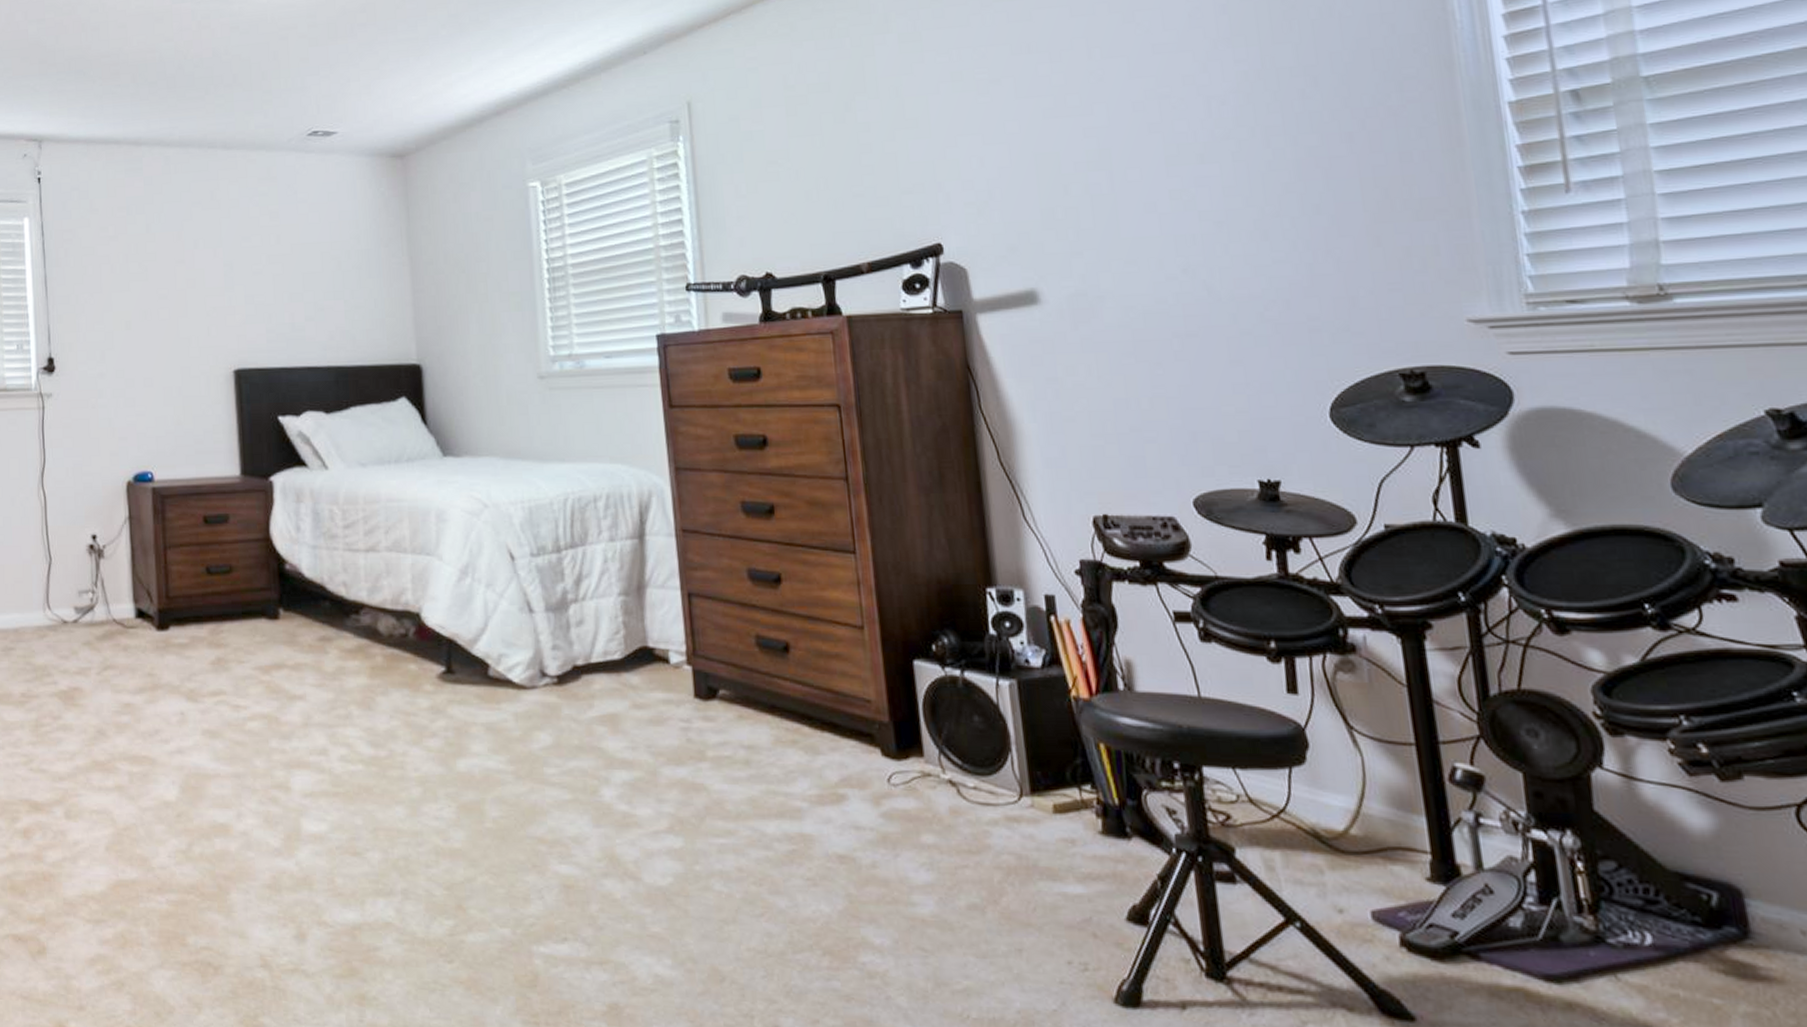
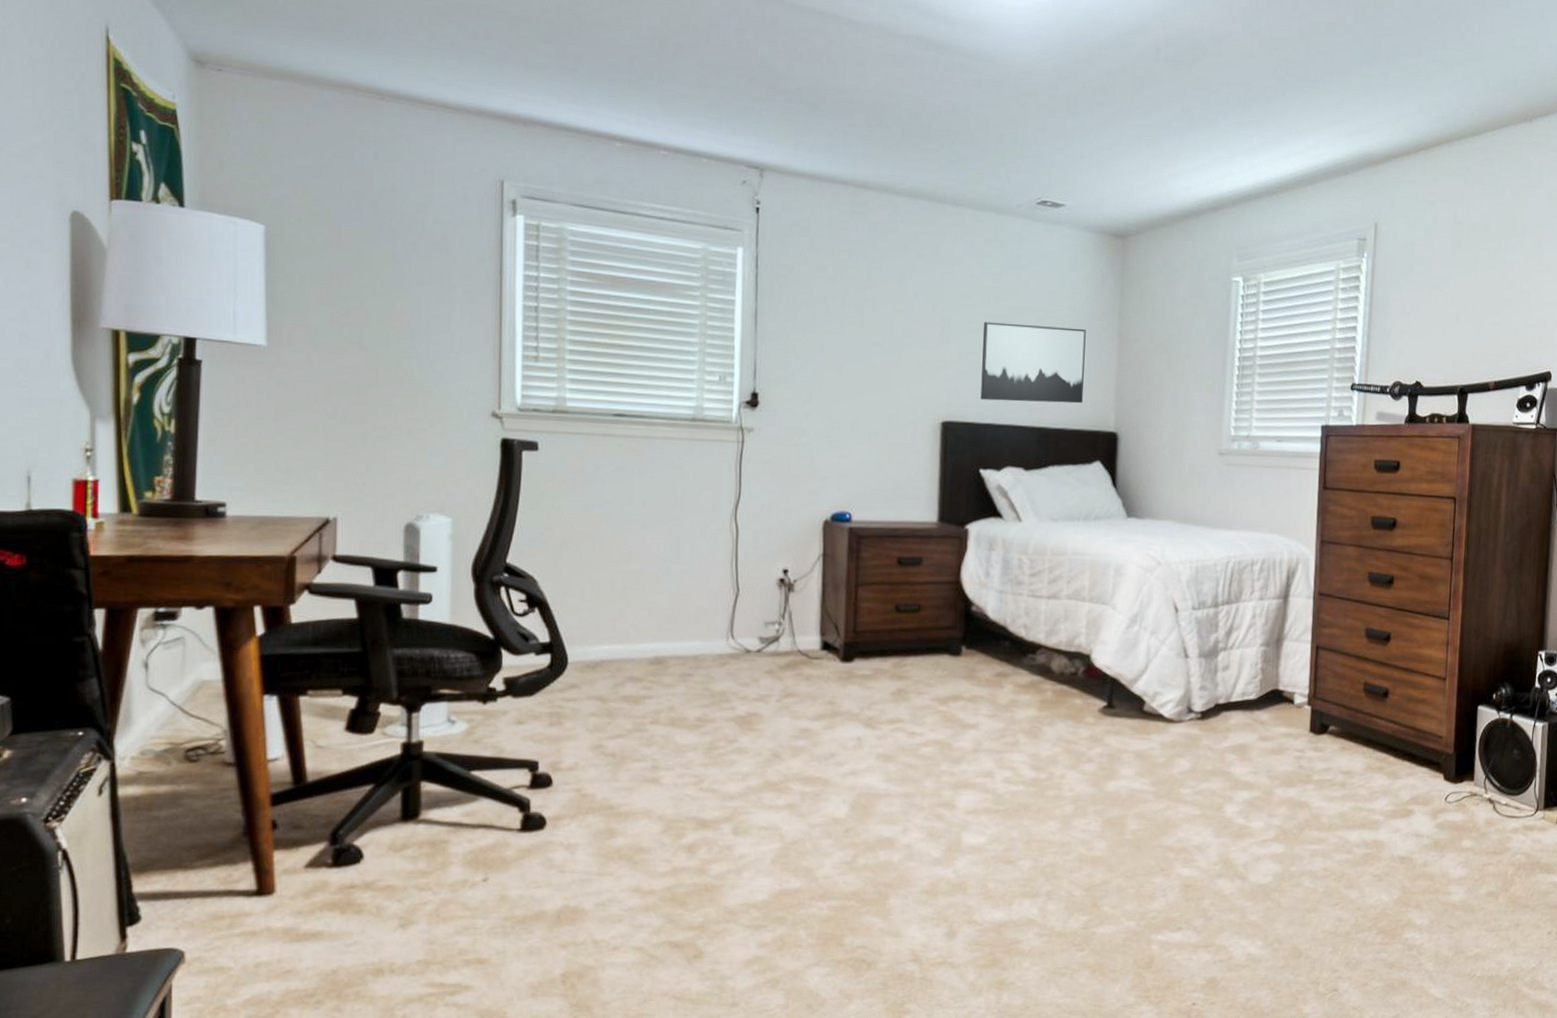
wall art: none [266,257,380,343] -> present [981,322,1086,404]

